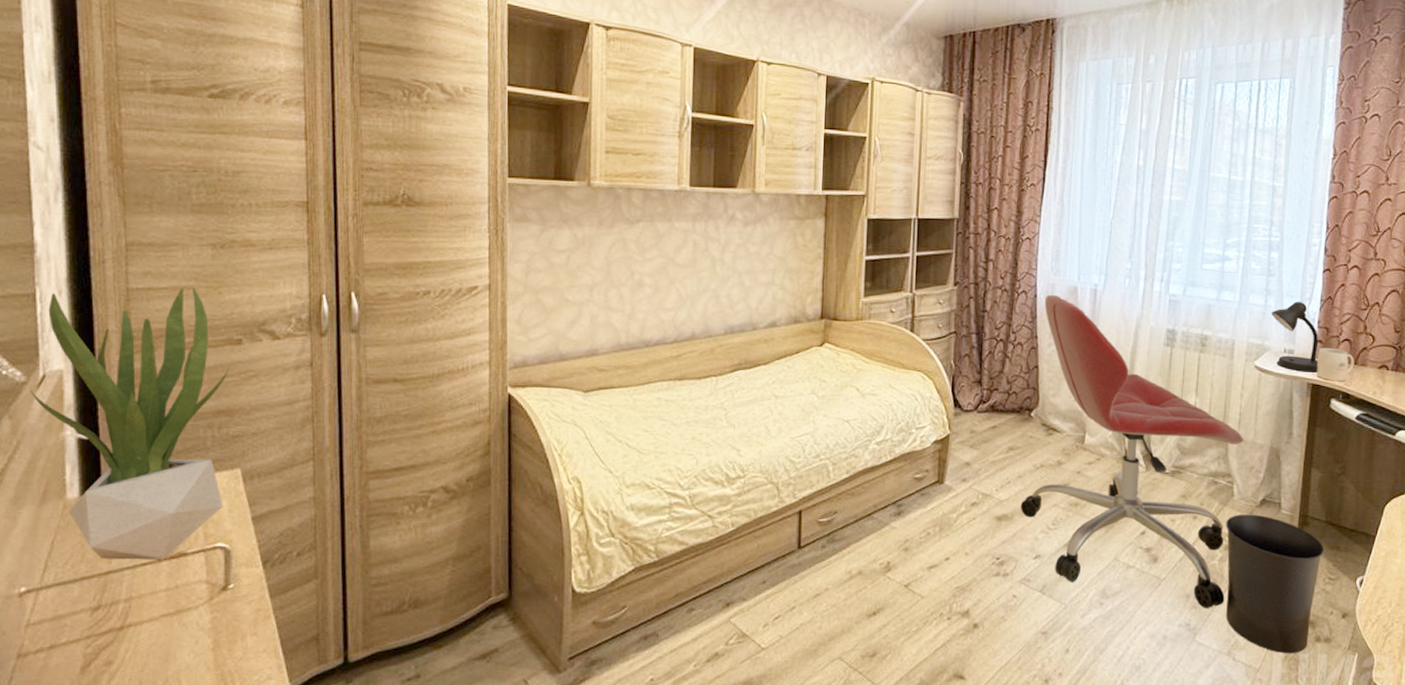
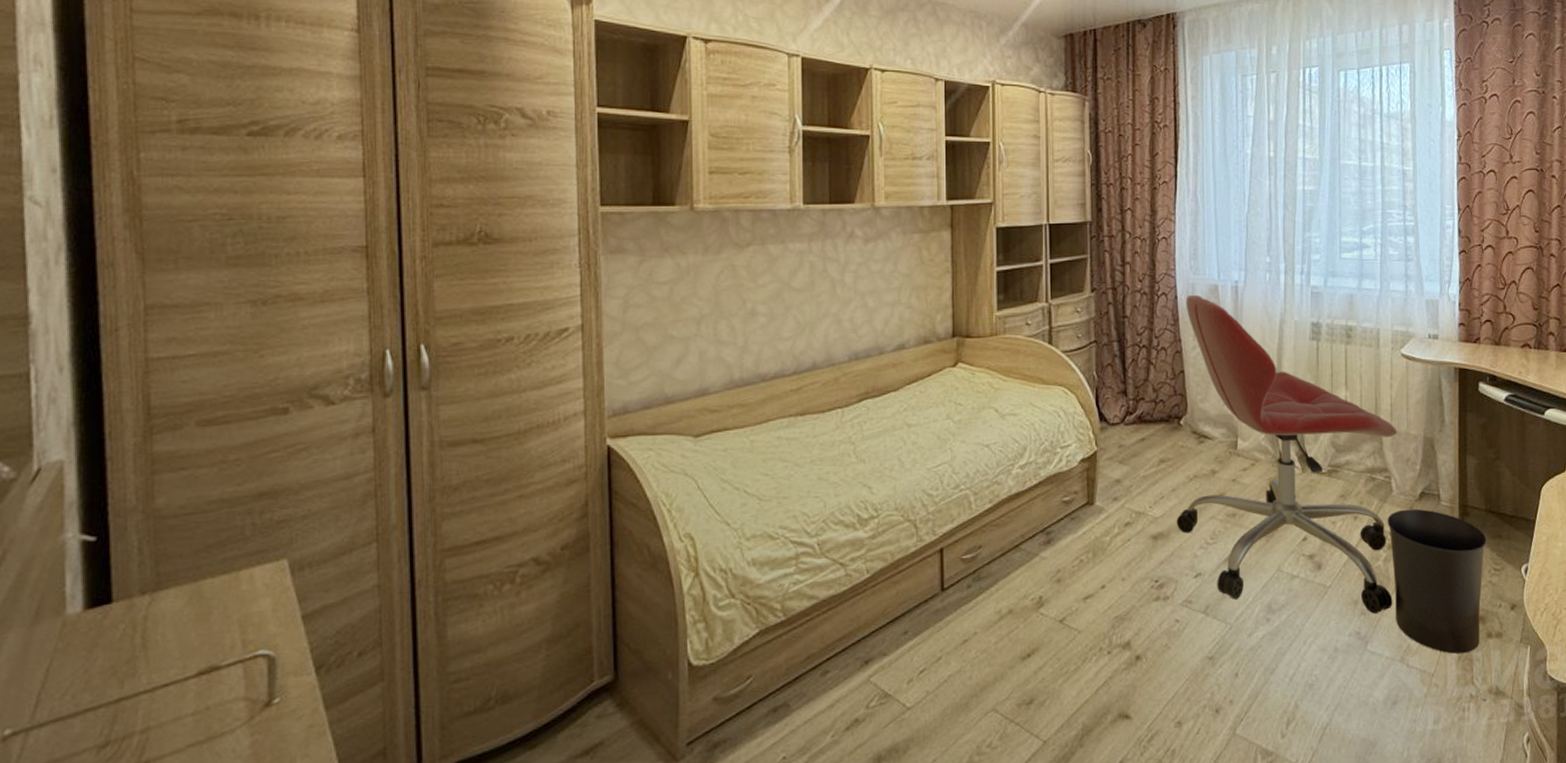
potted plant: present [30,287,230,560] -> none [20,351,274,685]
desk lamp: present [1271,302,1365,373] -> none [1413,285,1508,357]
mug: present [1317,347,1355,382] -> none [1462,329,1498,364]

